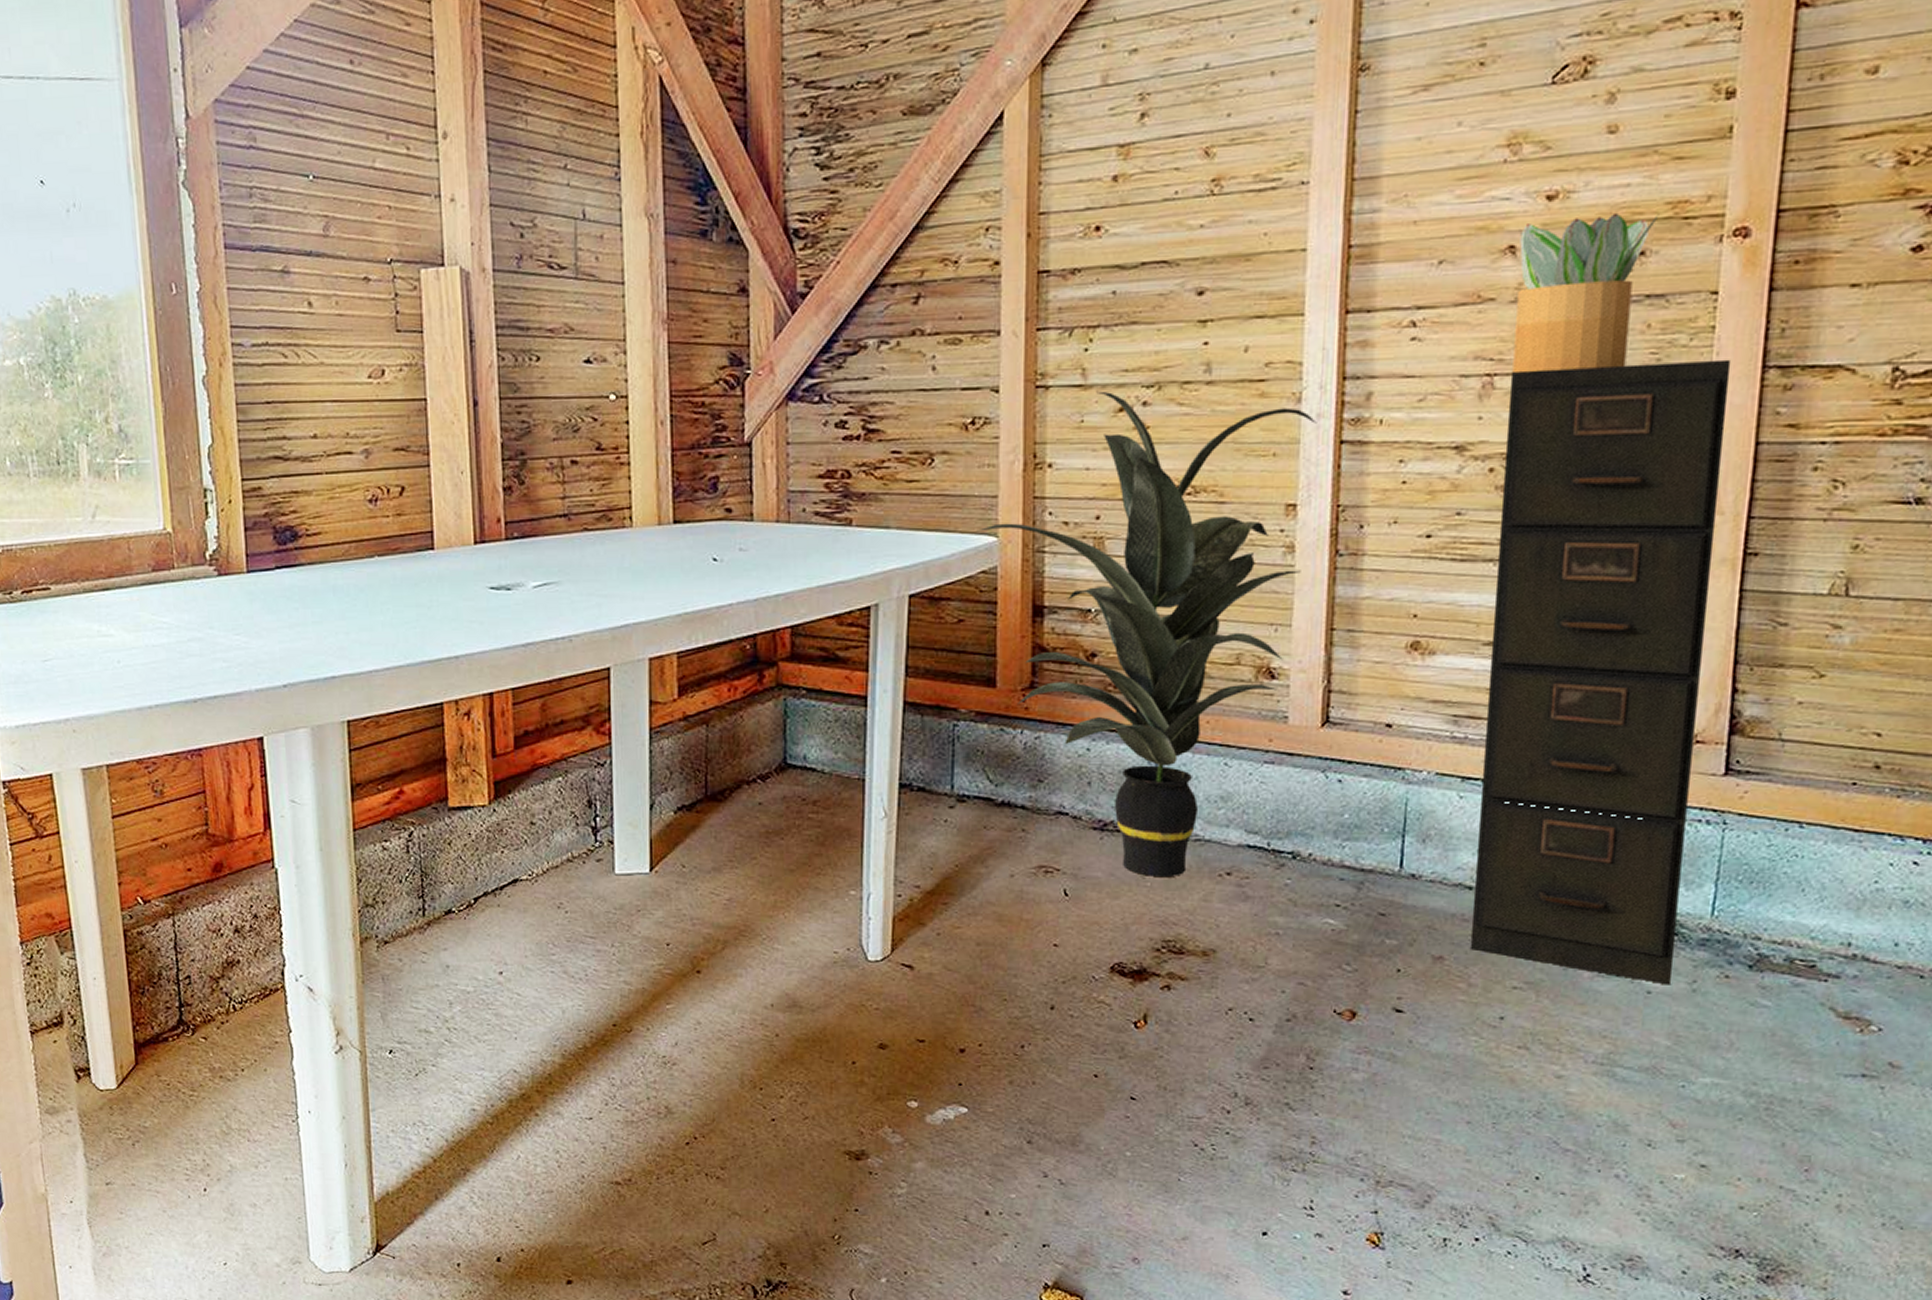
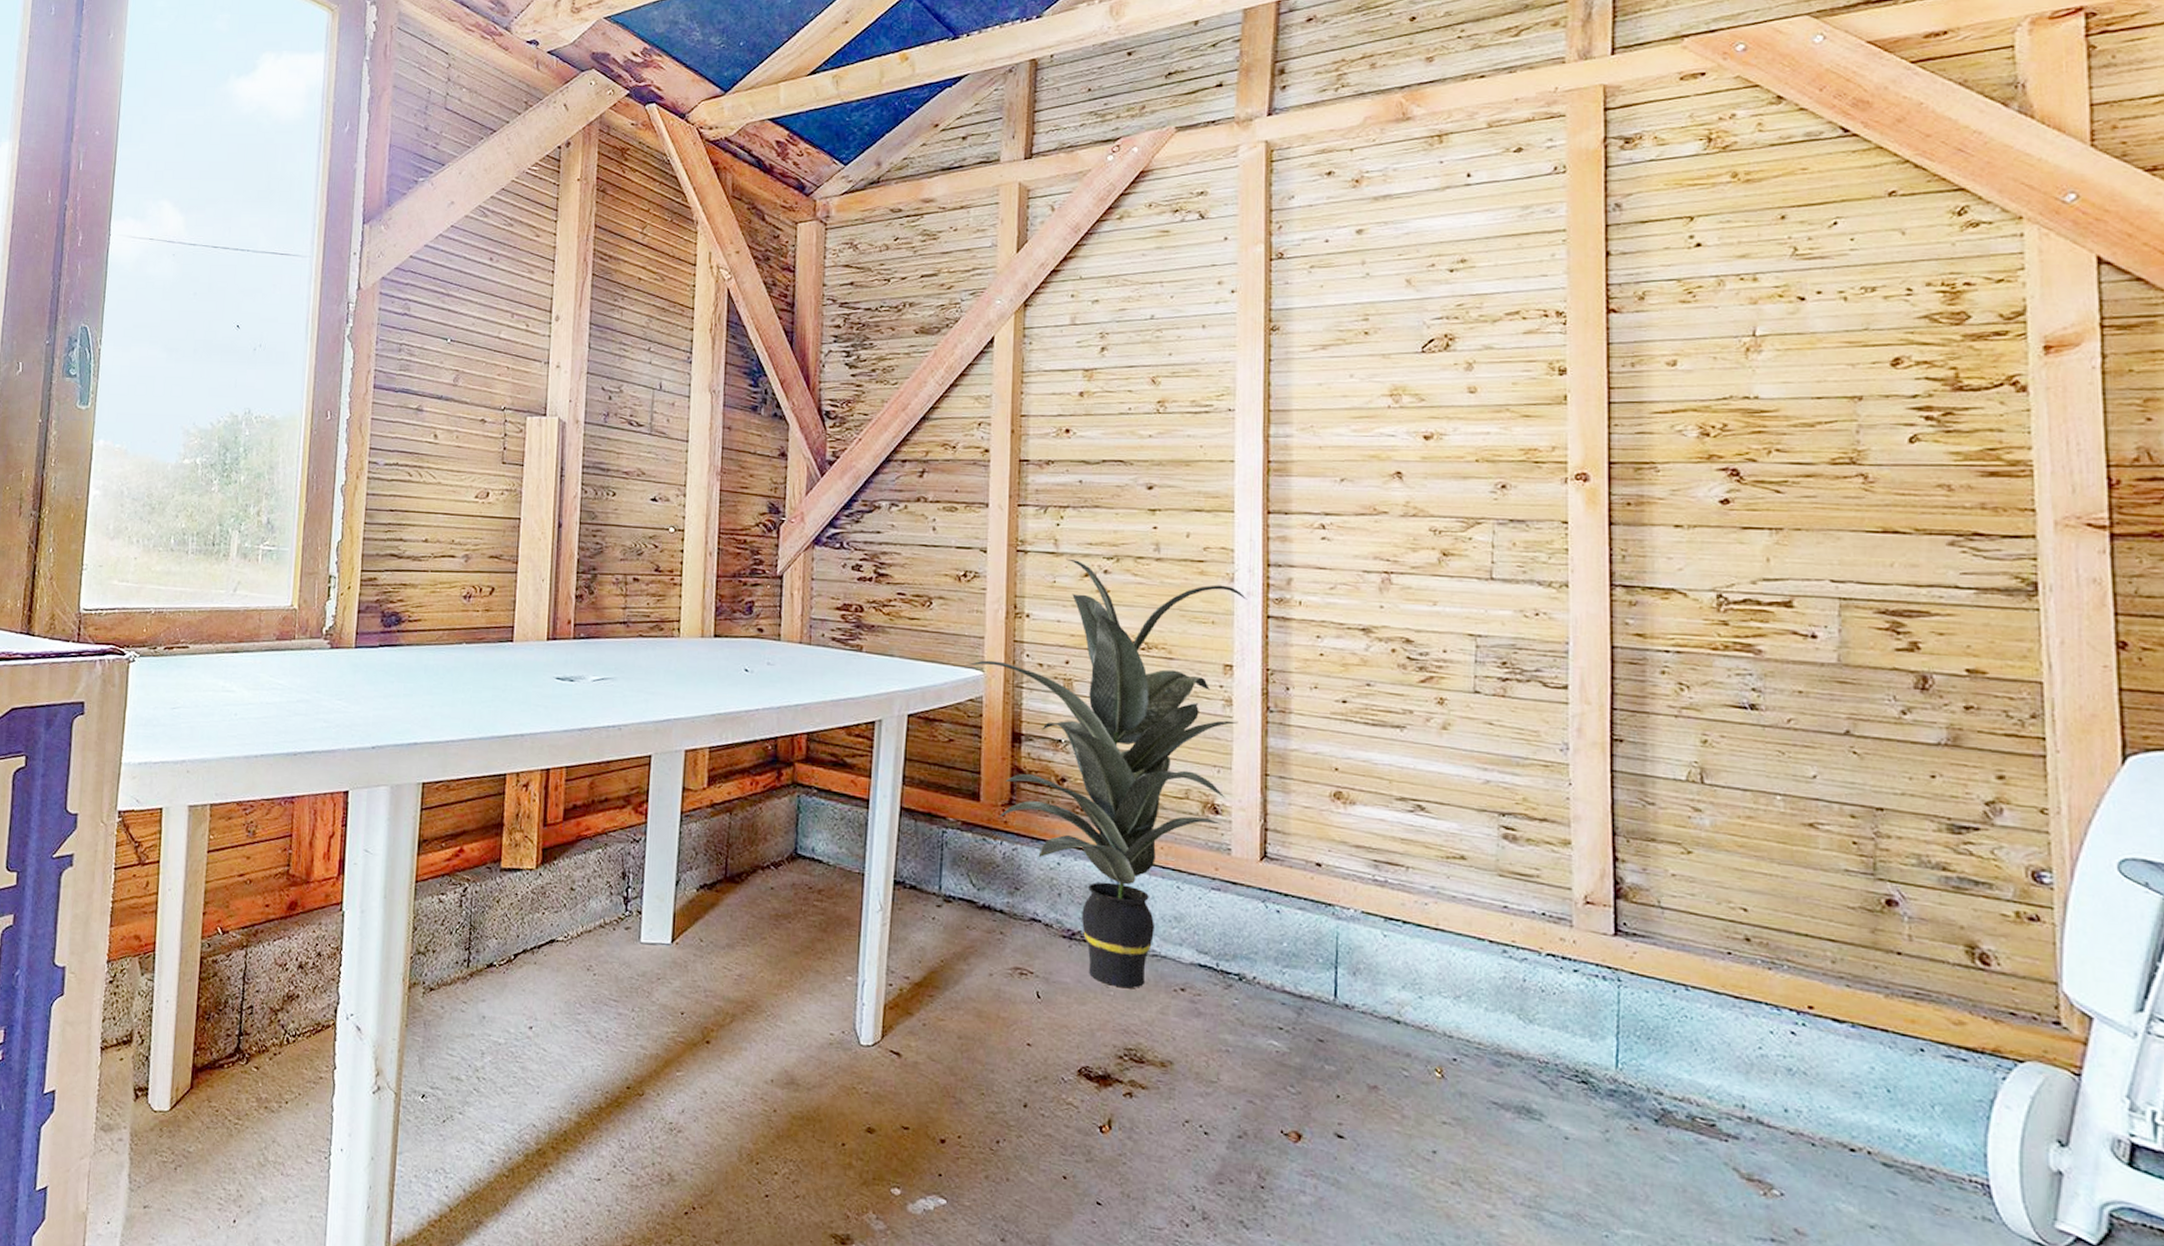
filing cabinet: present [1469,359,1732,985] -> none [1401,571,1586,1133]
potted plant: present [1512,212,1659,374] -> none [1403,453,1515,576]

